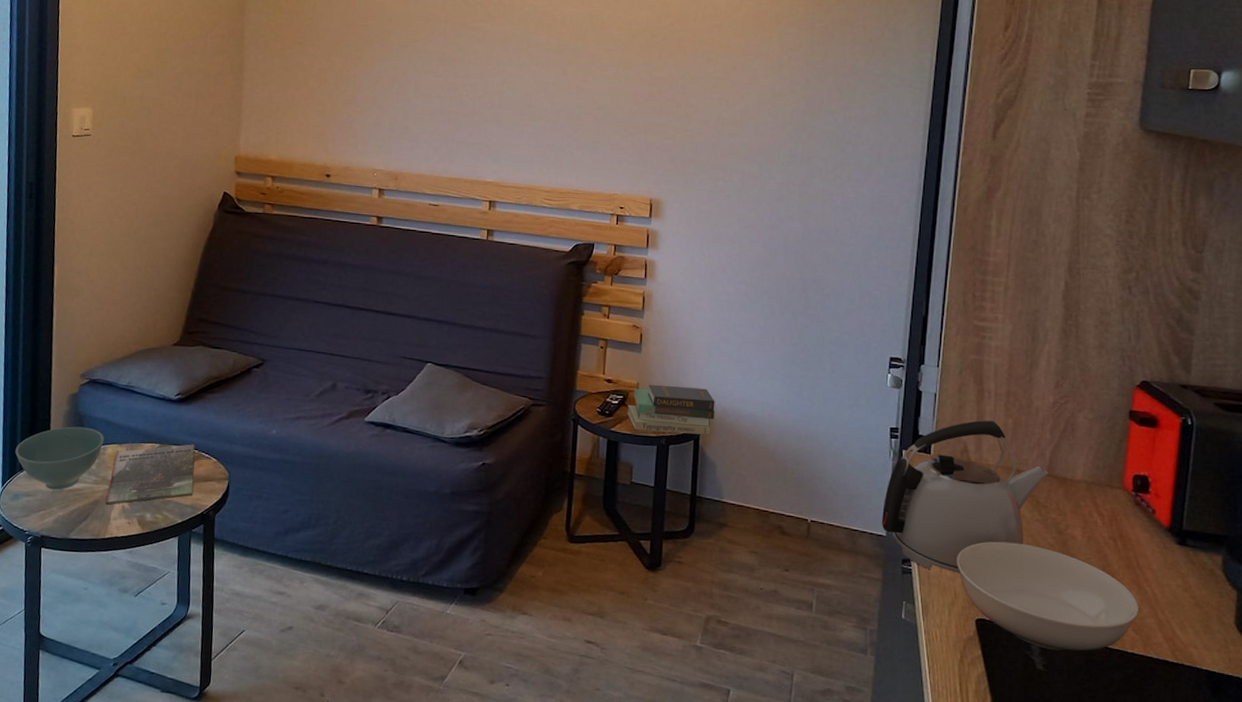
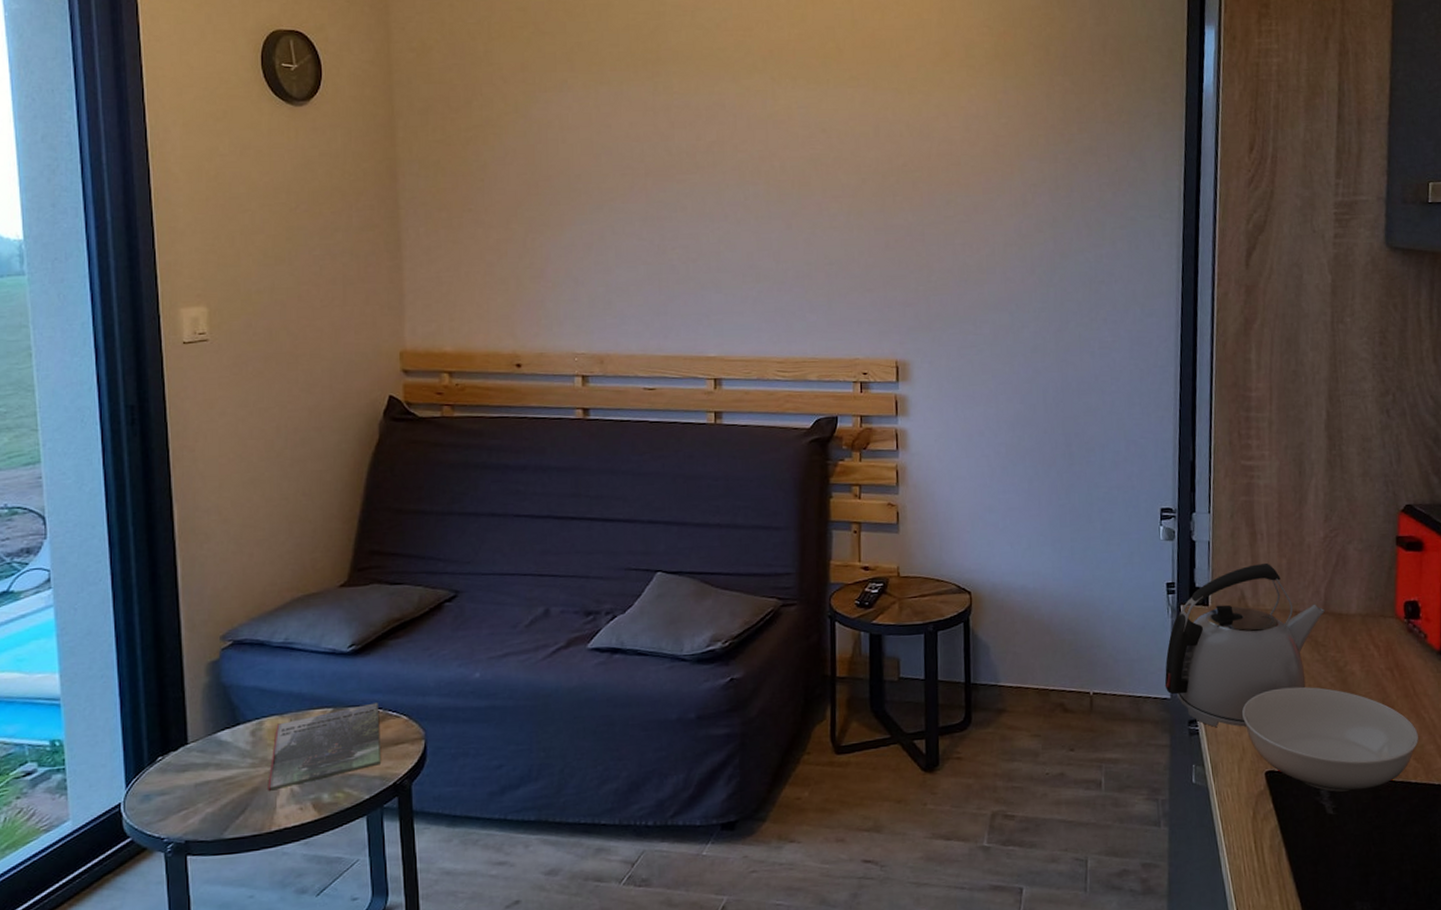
bowl: present [15,426,105,490] -> none [140,700,260,783]
books: present [626,384,715,435] -> none [888,564,984,620]

